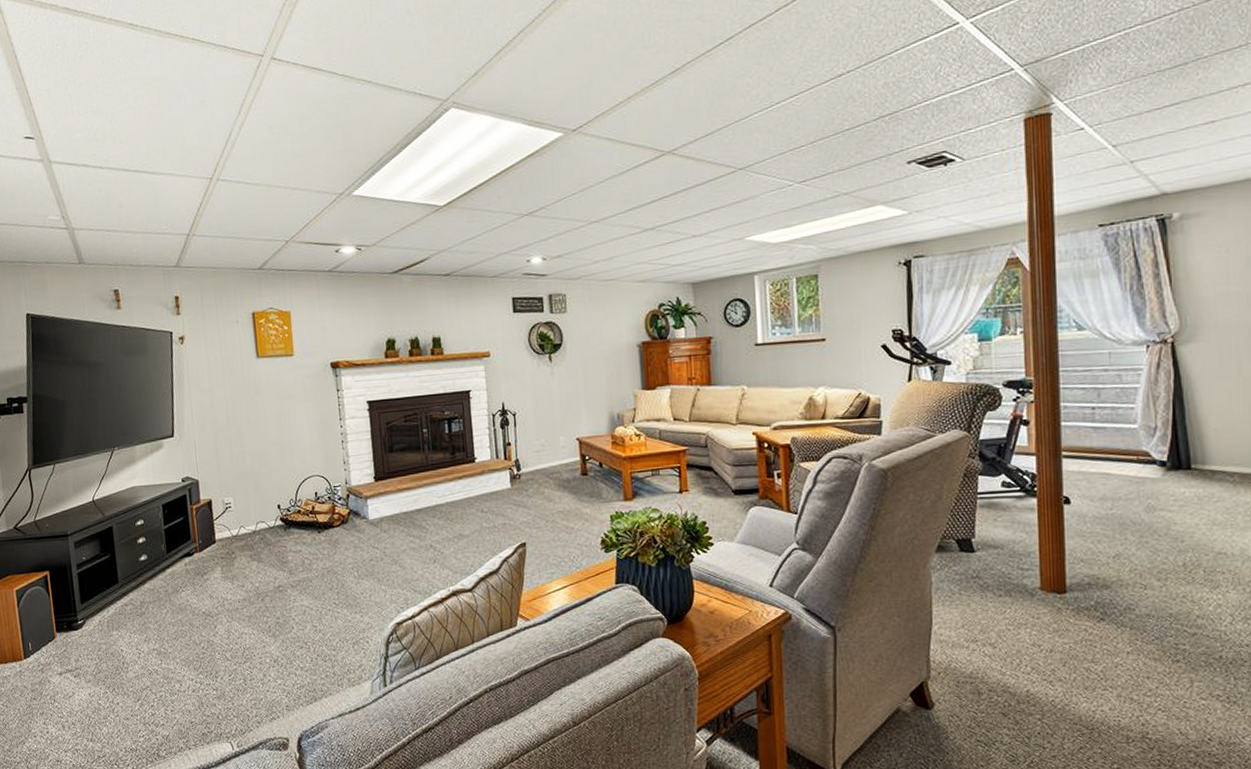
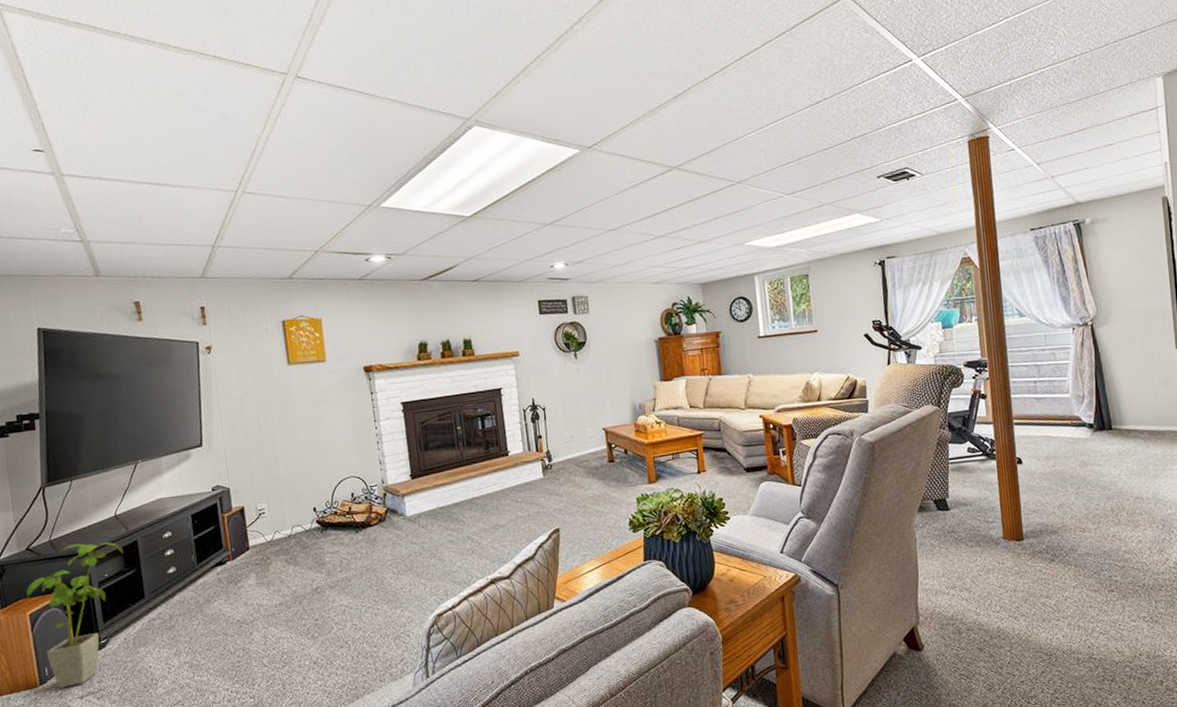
house plant: none [13,526,101,663] -> present [26,542,124,688]

